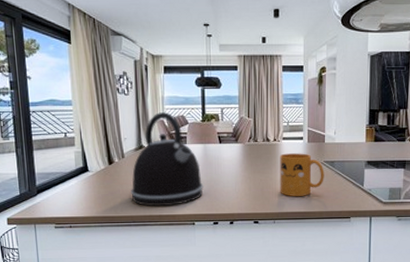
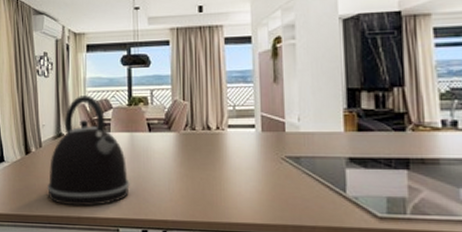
mug: present [280,153,324,196] -> none [225,145,287,202]

